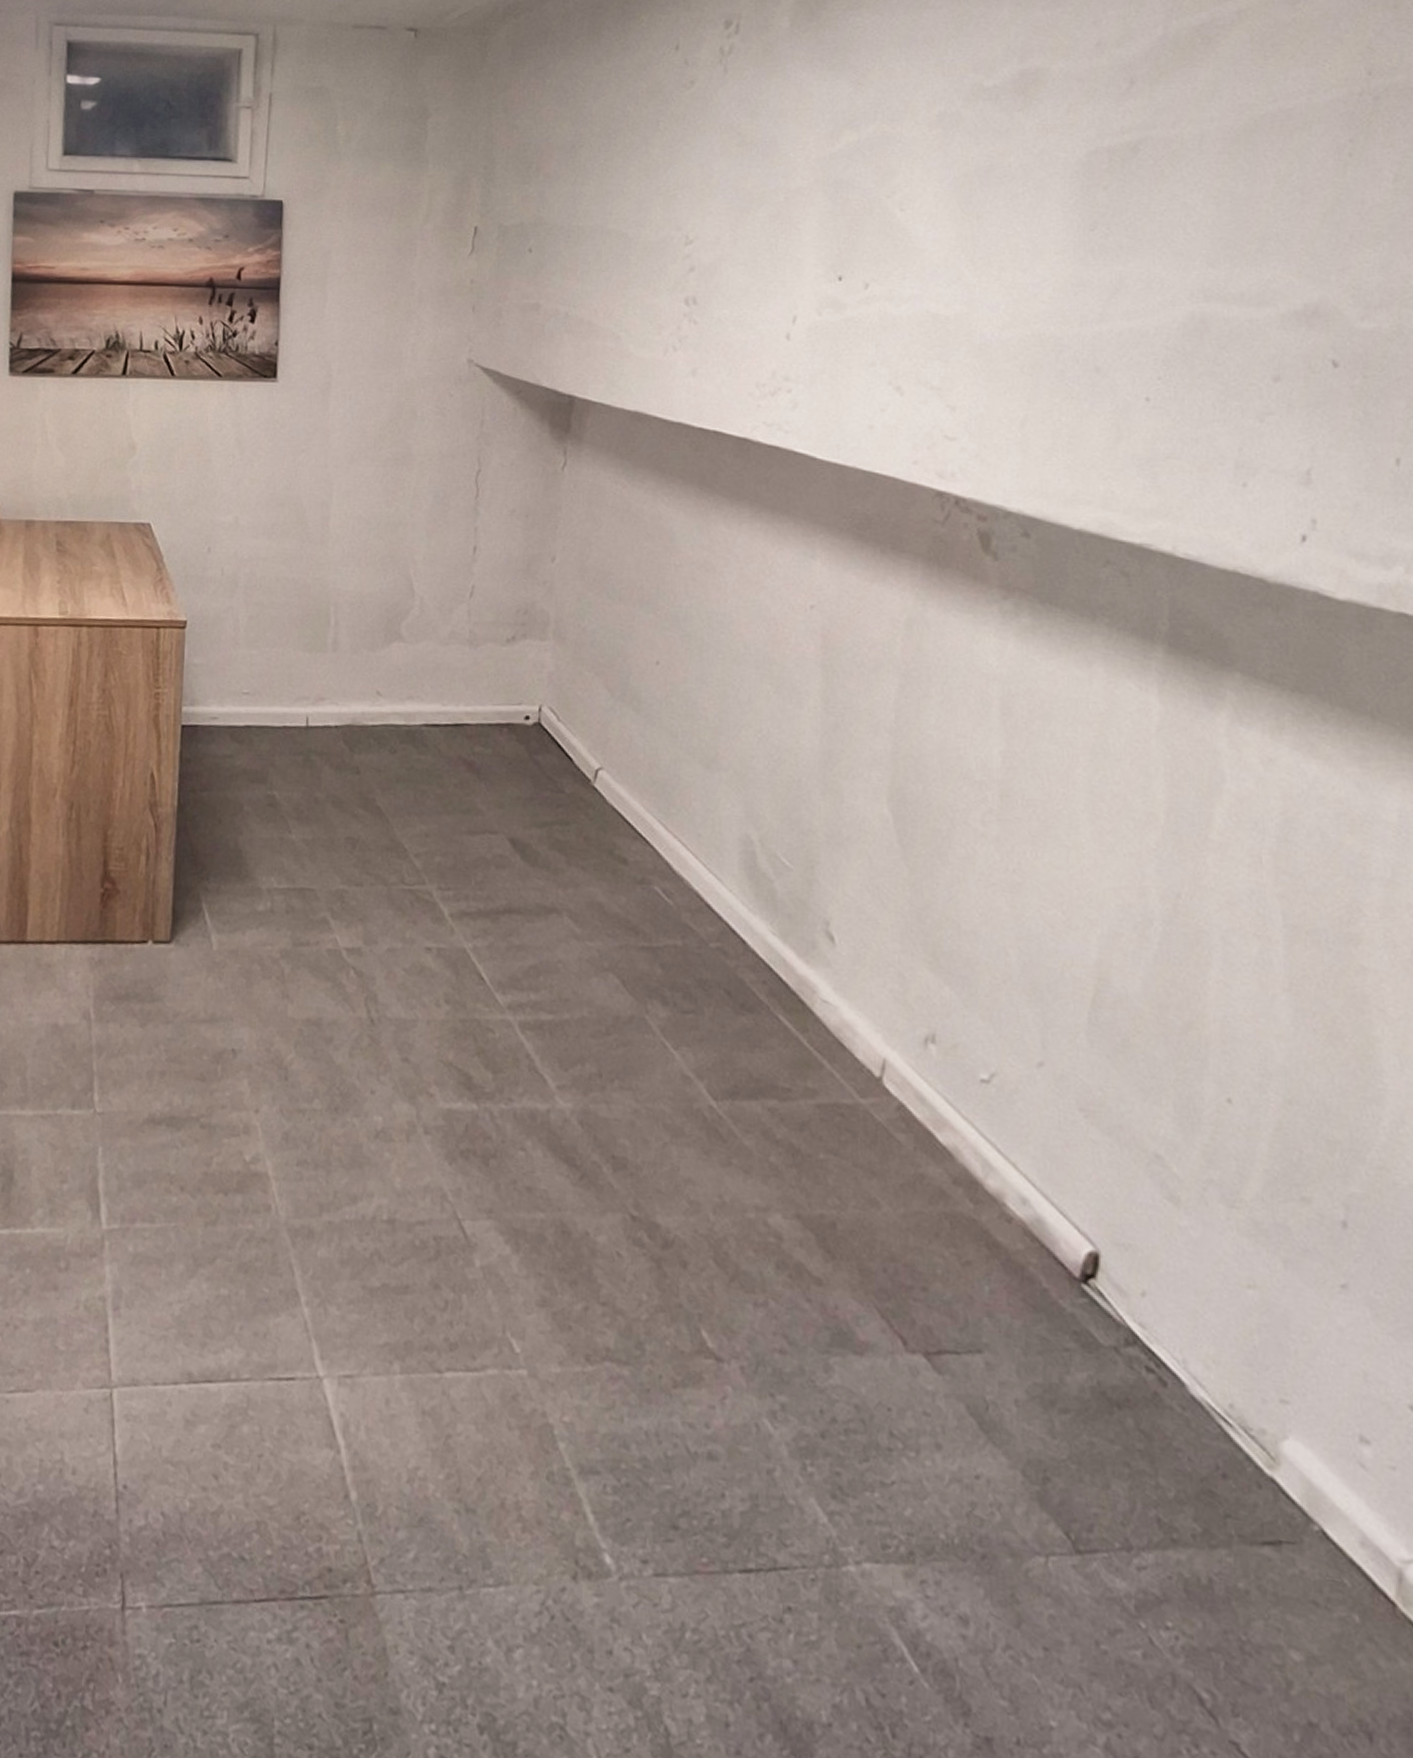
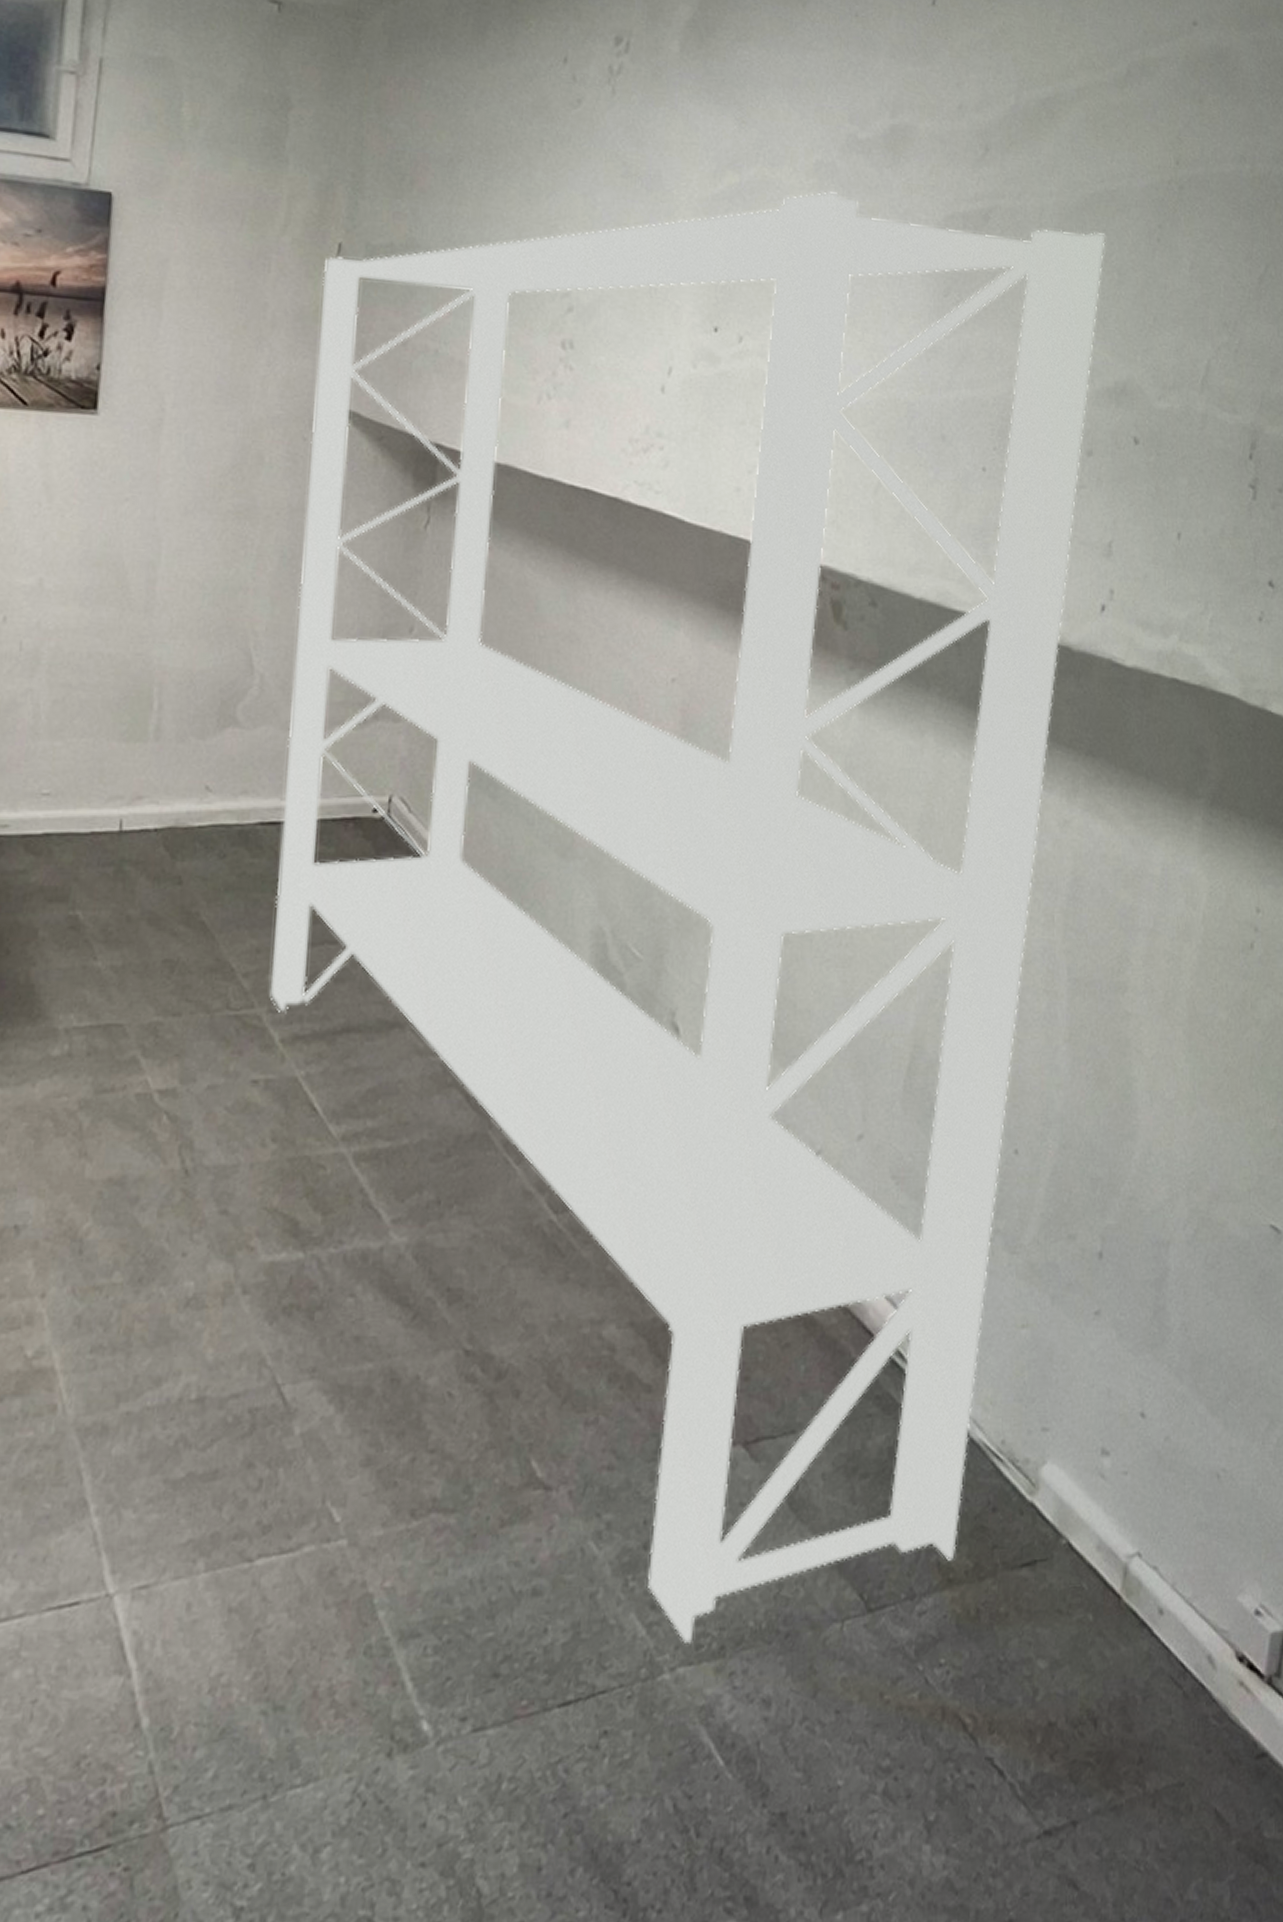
shelving unit: none [438,140,1283,1541] -> present [269,192,1106,1643]

